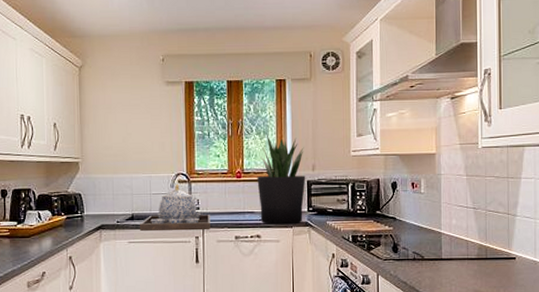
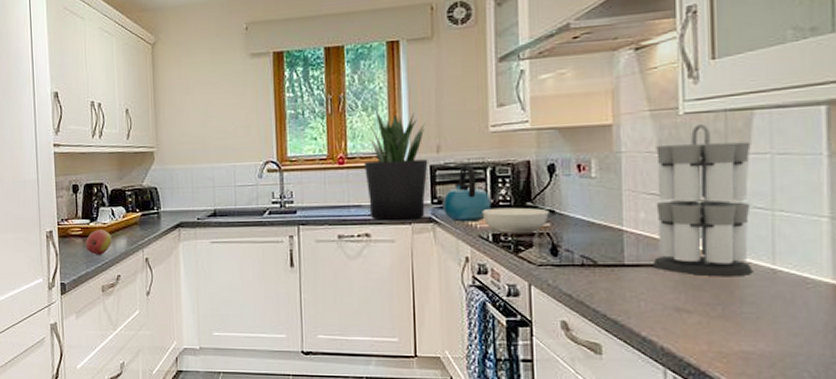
fruit: none [12,231,39,255] -> present [85,229,113,256]
tea set: present [139,183,210,232] -> none [222,173,307,230]
kettle: none [316,180,352,225] -> present [442,163,492,221]
bowl: none [345,215,392,236] -> present [482,207,549,235]
spice rack: none [460,156,523,266] -> present [652,124,753,276]

